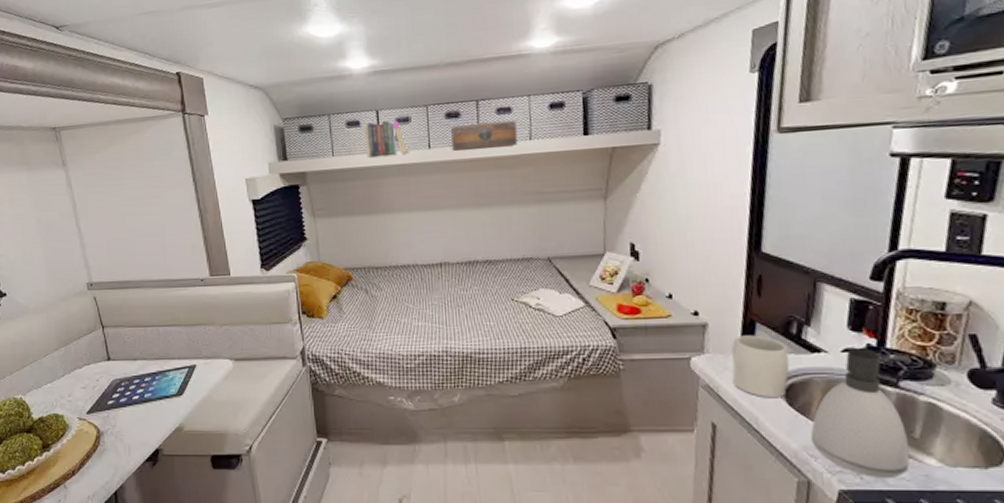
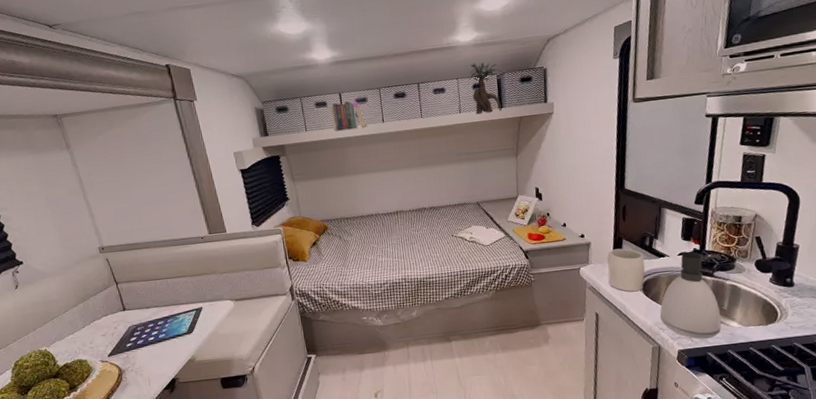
decorative box: present [451,121,518,152] -> none [399,98,451,124]
decorative plant: none [545,75,593,143] -> present [469,62,504,115]

